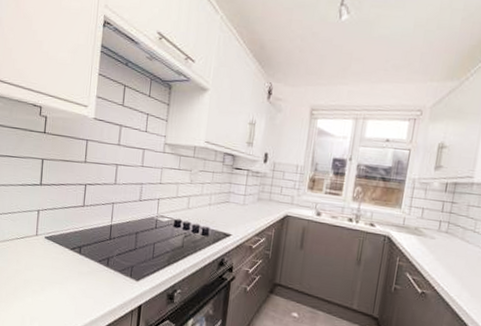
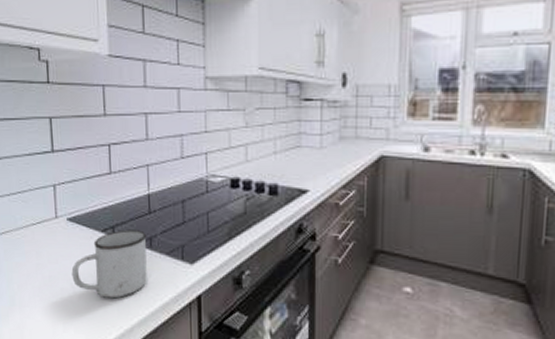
mug: none [42,250,106,302] -> present [71,229,147,299]

